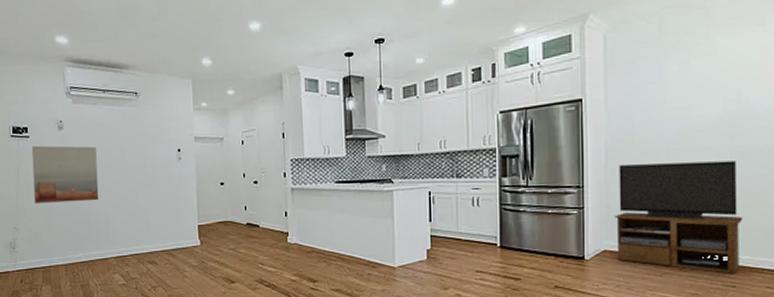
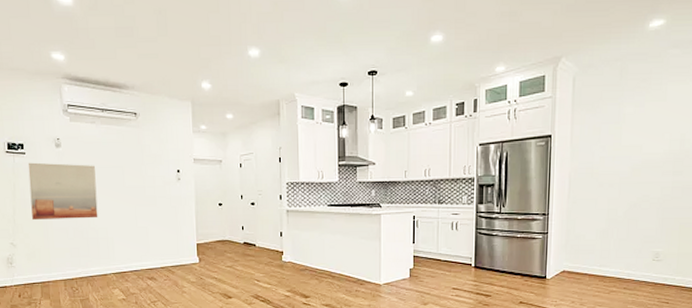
tv stand: present [615,161,742,274] -> none [573,194,678,292]

